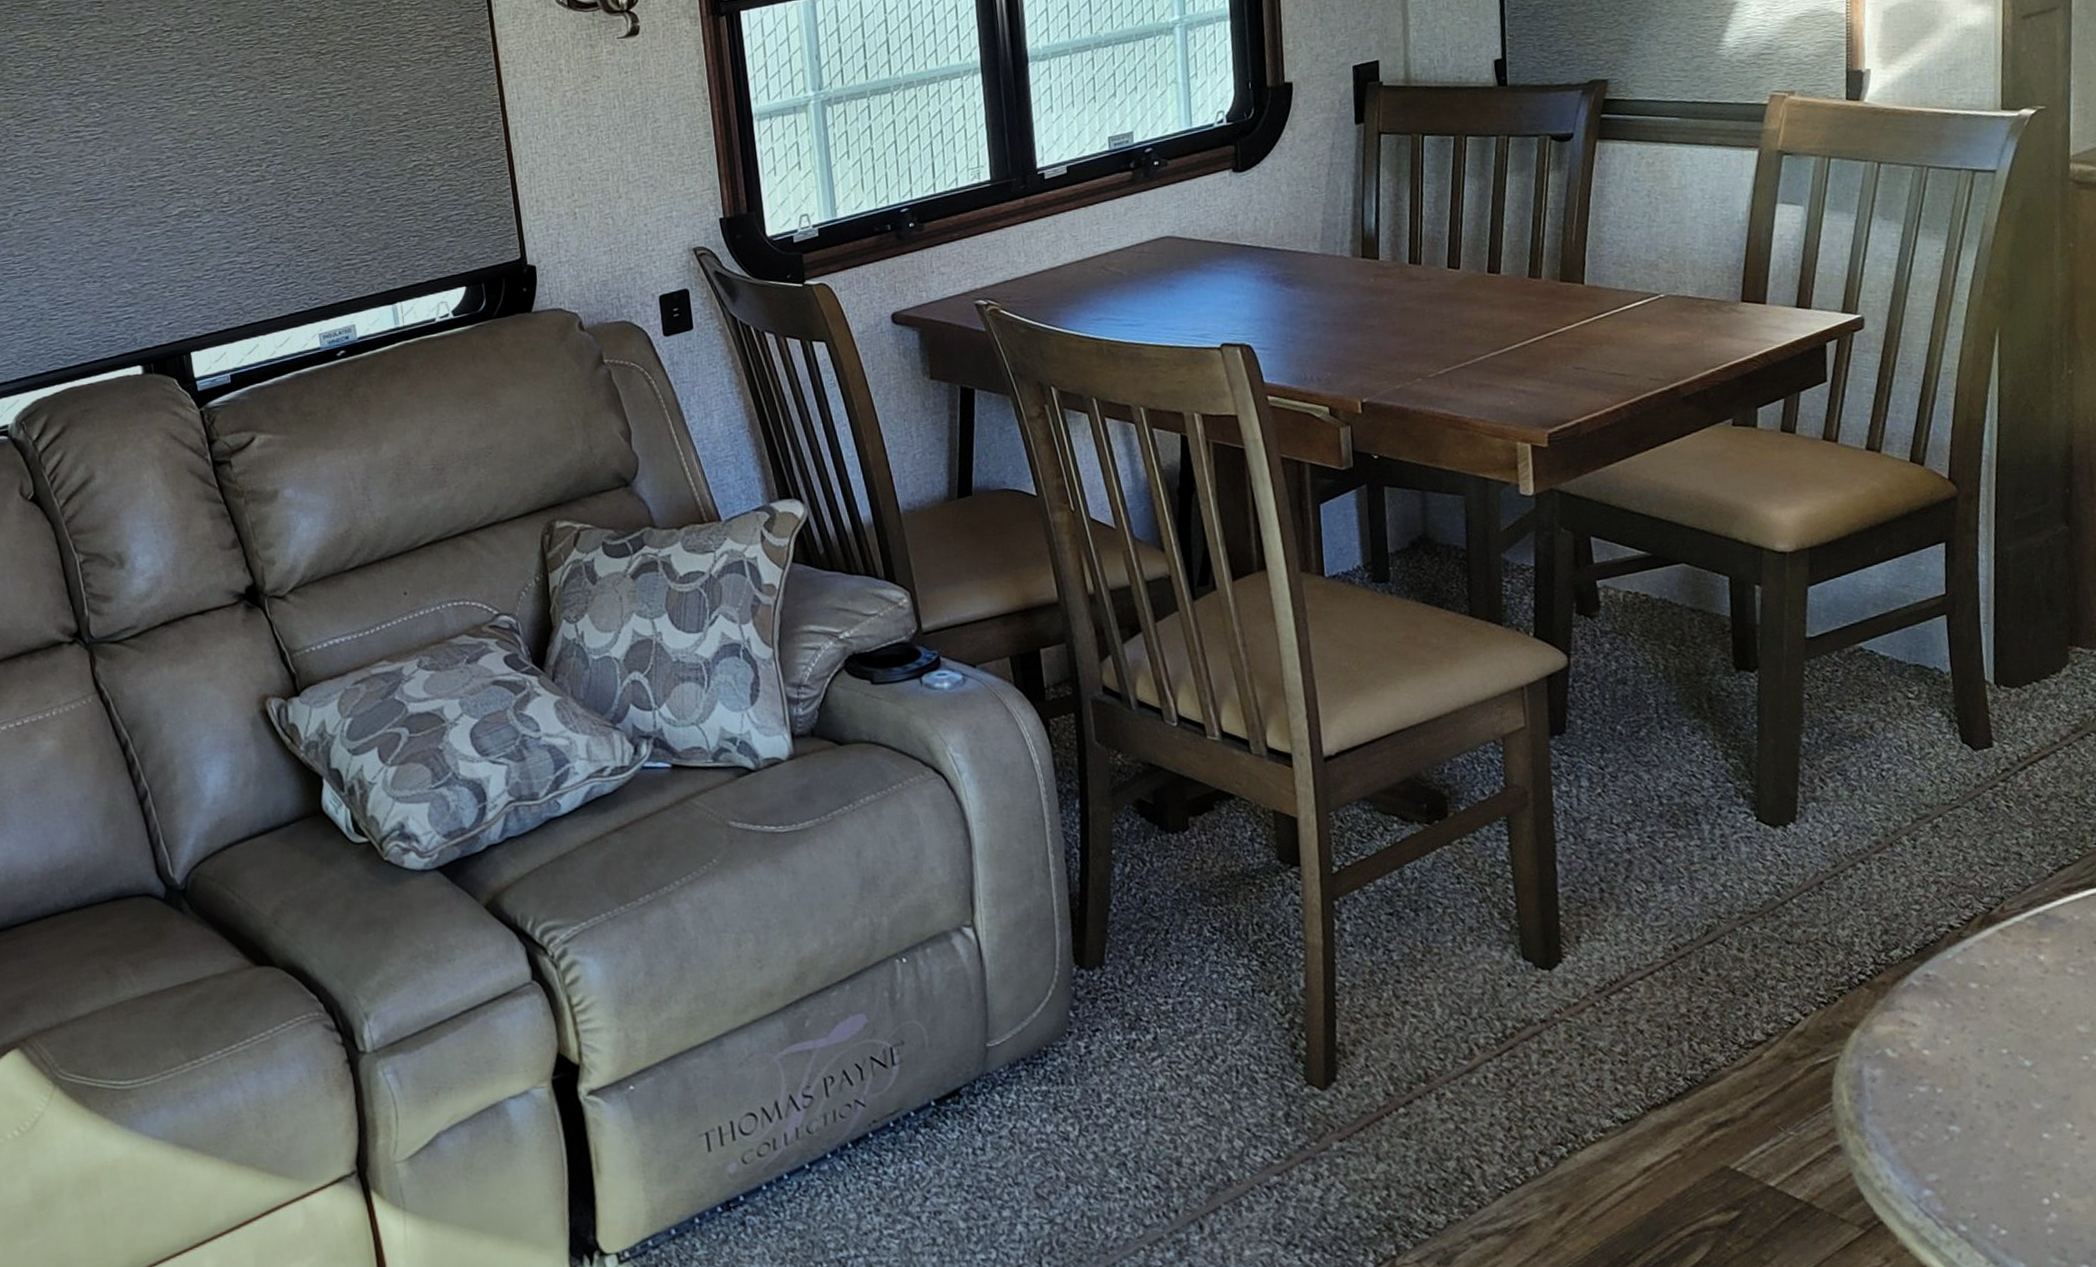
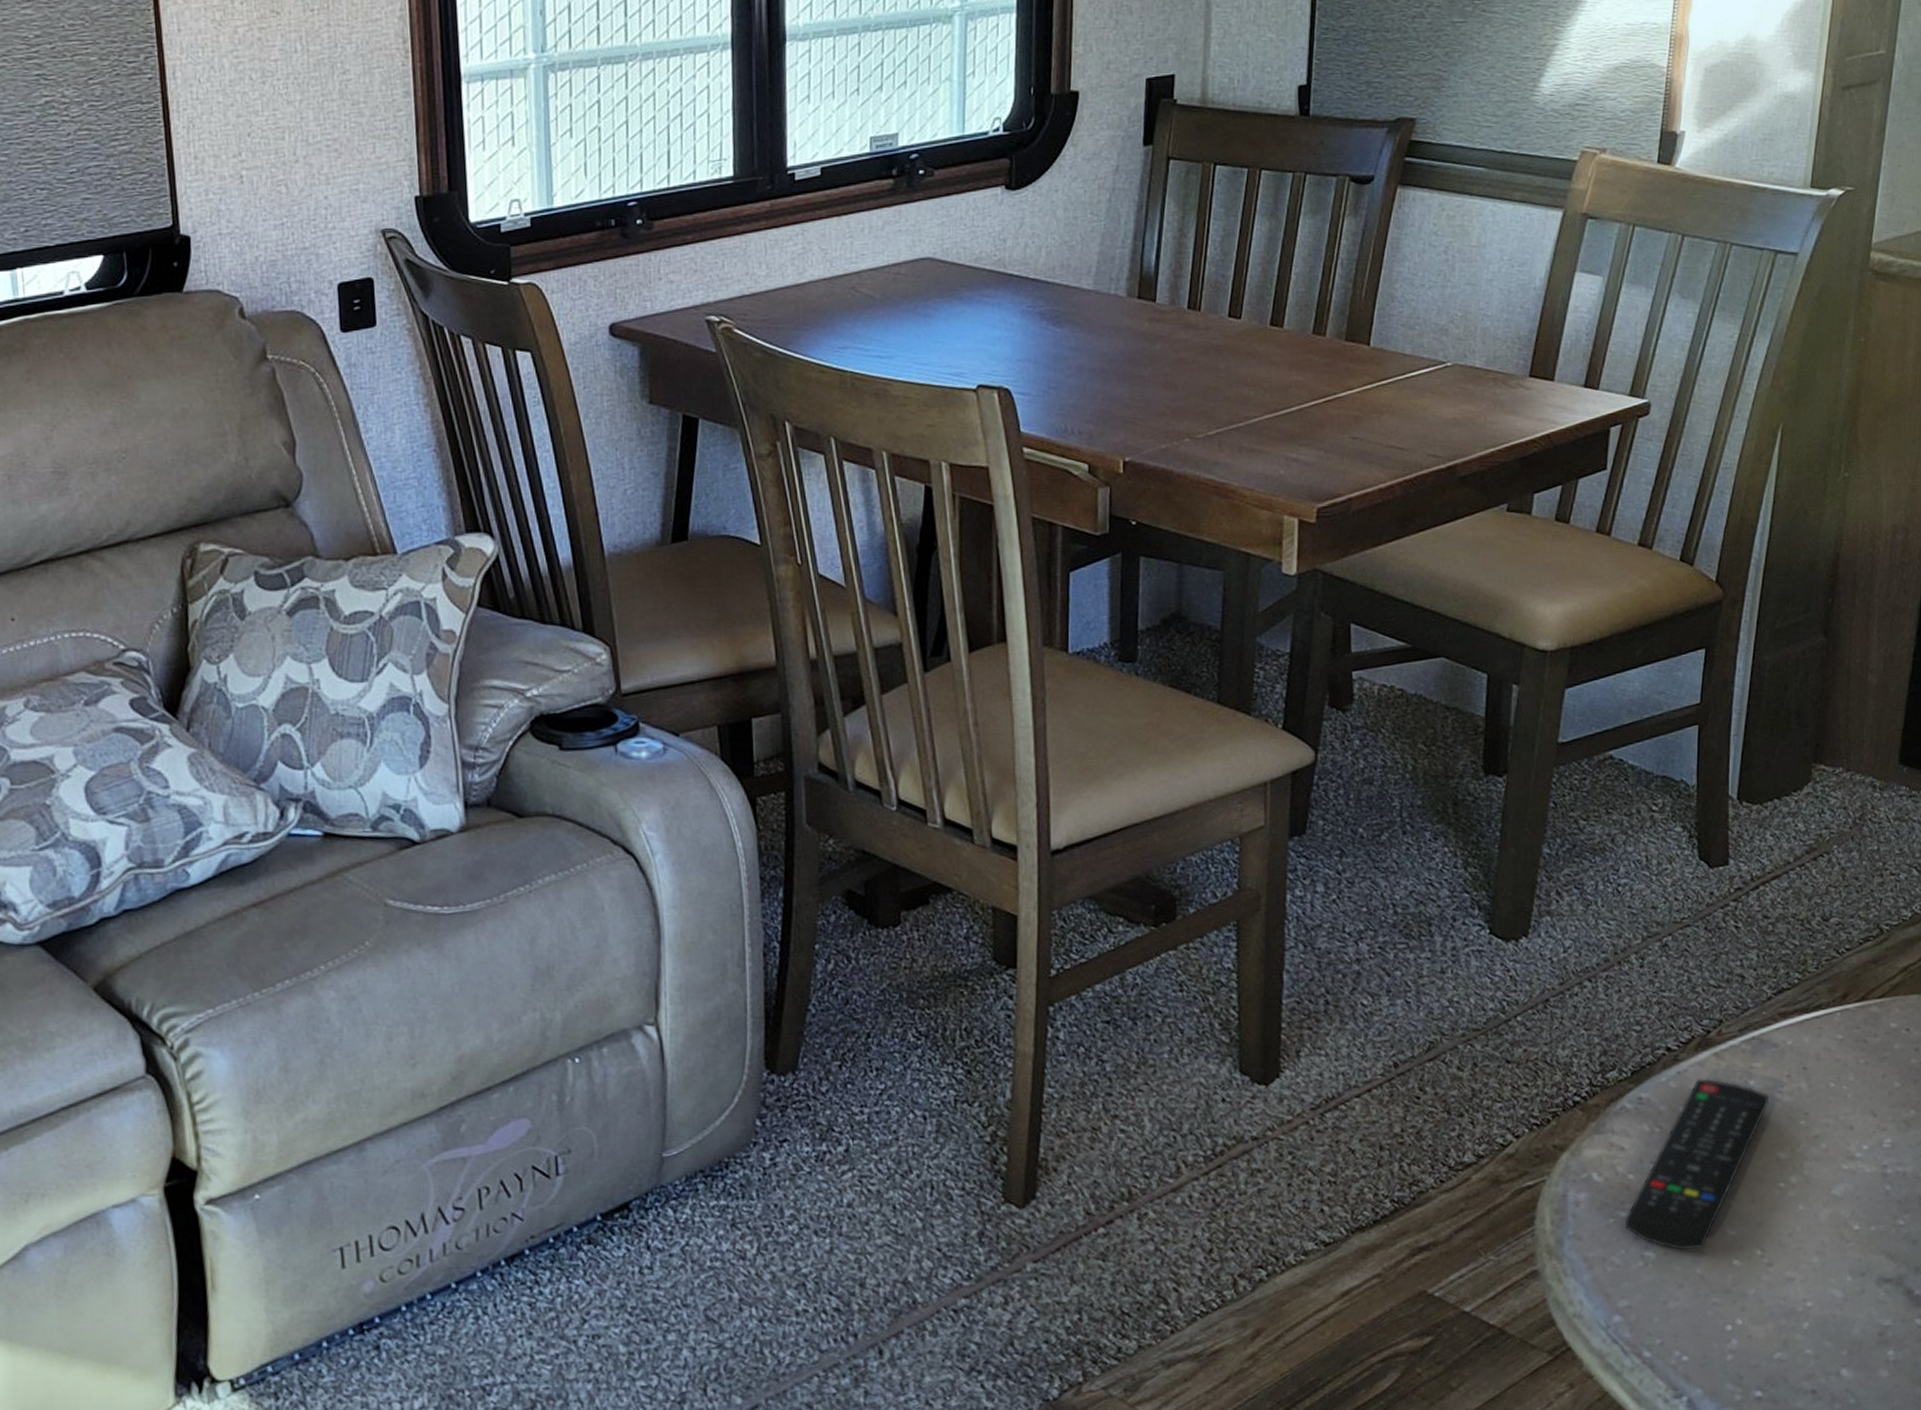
remote control: none [1924,954,2063,1125] -> present [1624,1078,1770,1251]

